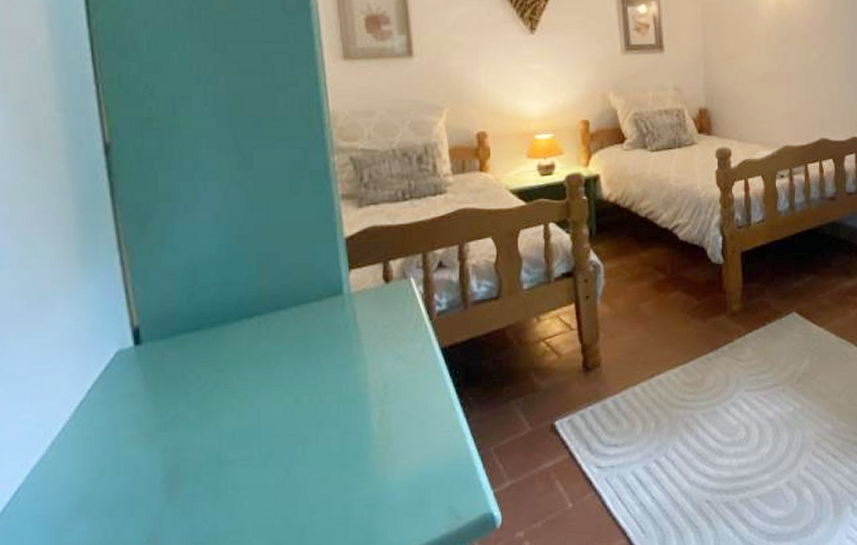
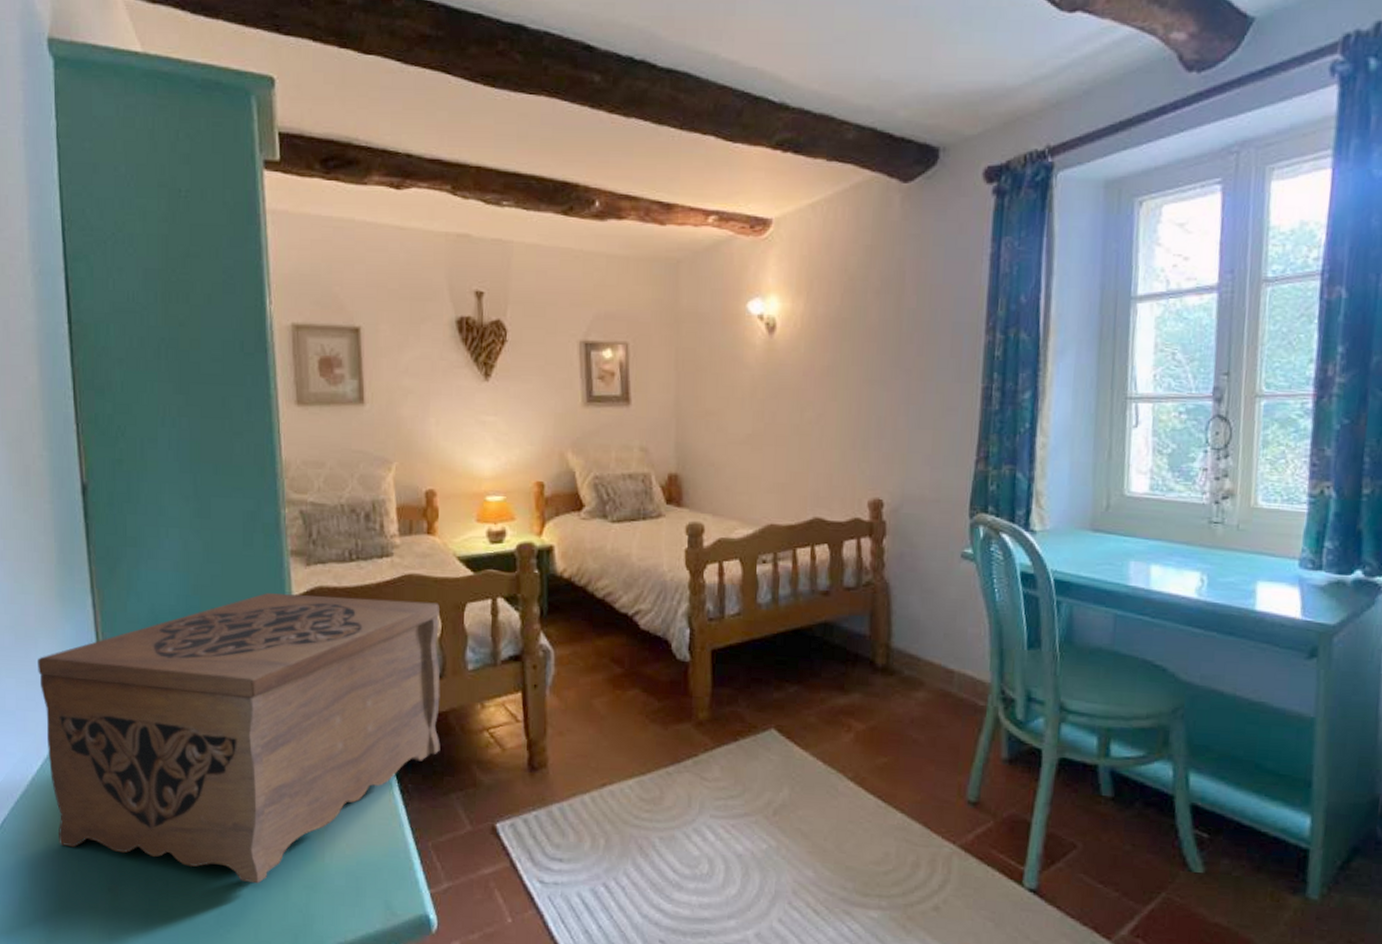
decorative box: none [55,232,499,511] -> present [38,593,440,884]

